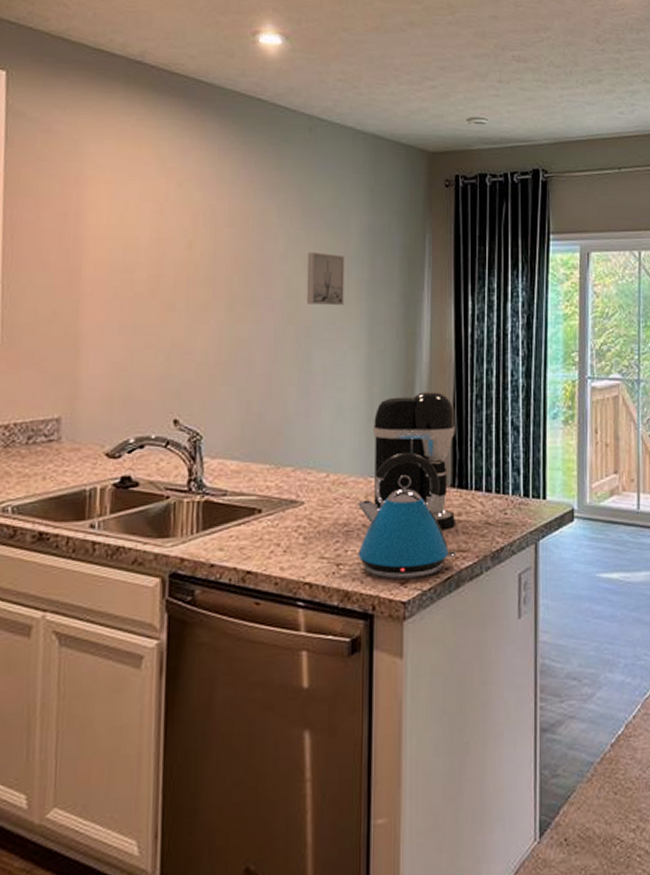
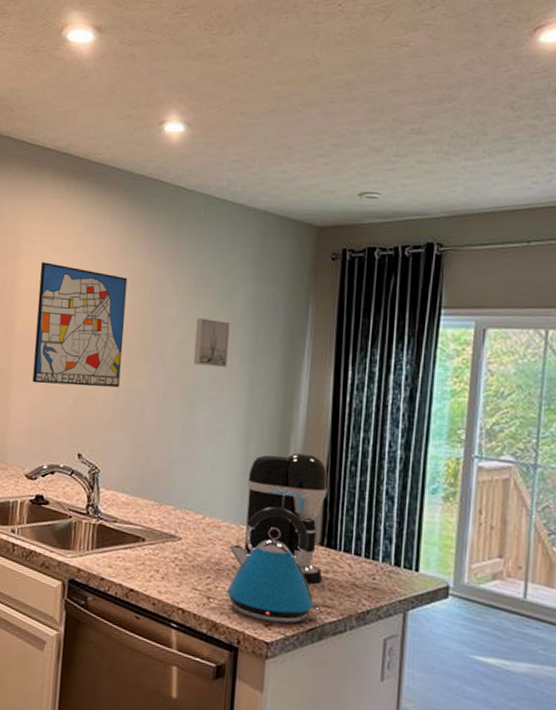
wall art: none [109,191,225,339] -> present [32,262,128,388]

